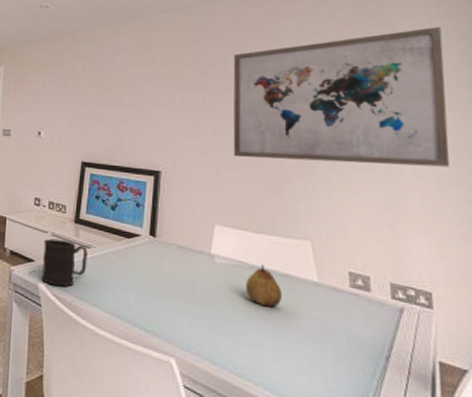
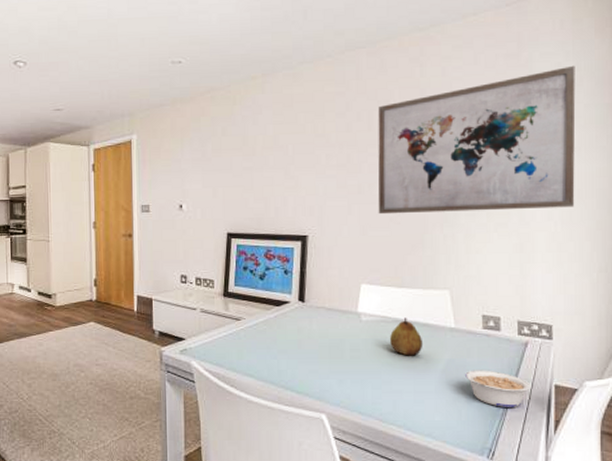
mug: present [41,238,88,287] -> none [193,315,238,361]
legume: none [330,331,411,382] -> present [464,370,532,407]

